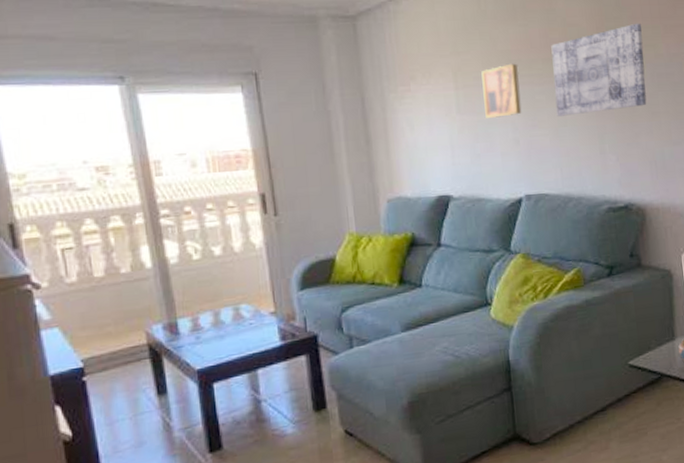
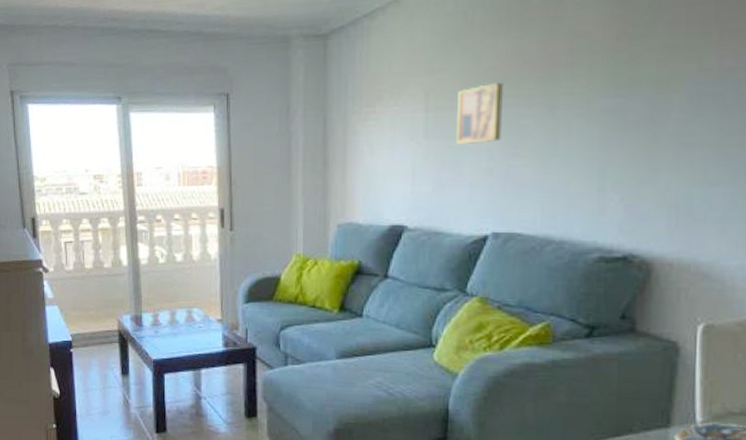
wall art: present [551,23,647,116] -> none [546,28,685,145]

